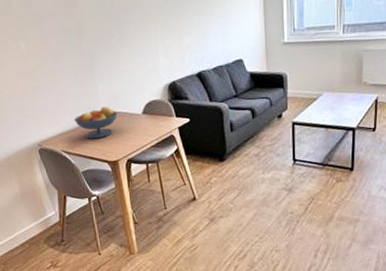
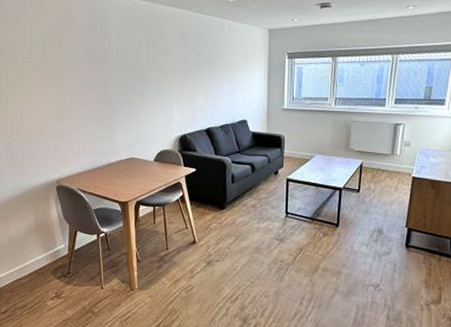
fruit bowl: present [73,106,118,139] -> none [91,152,132,180]

